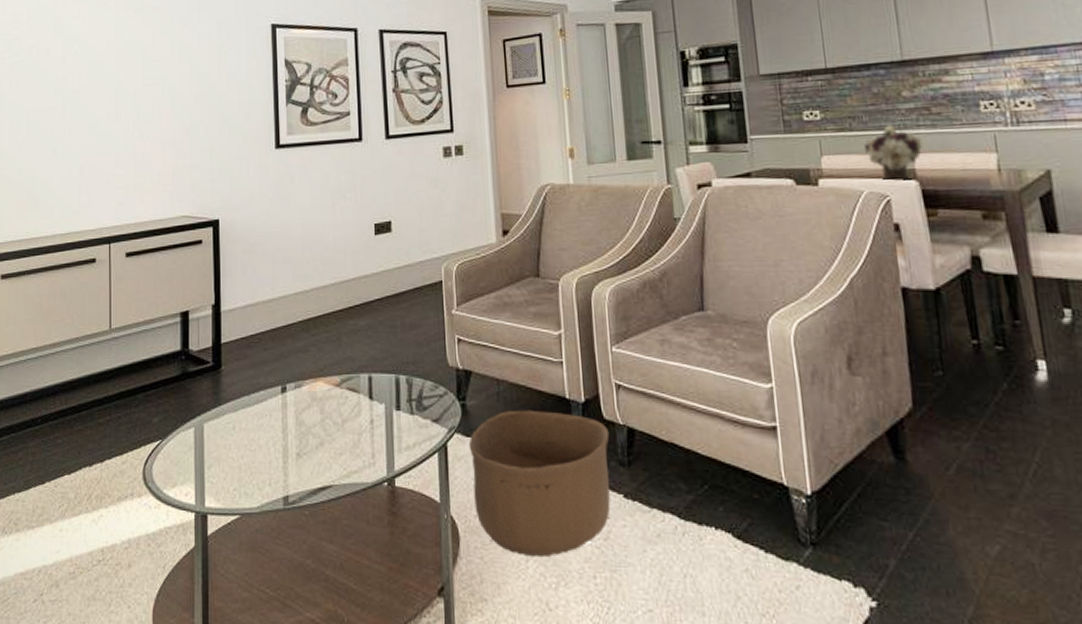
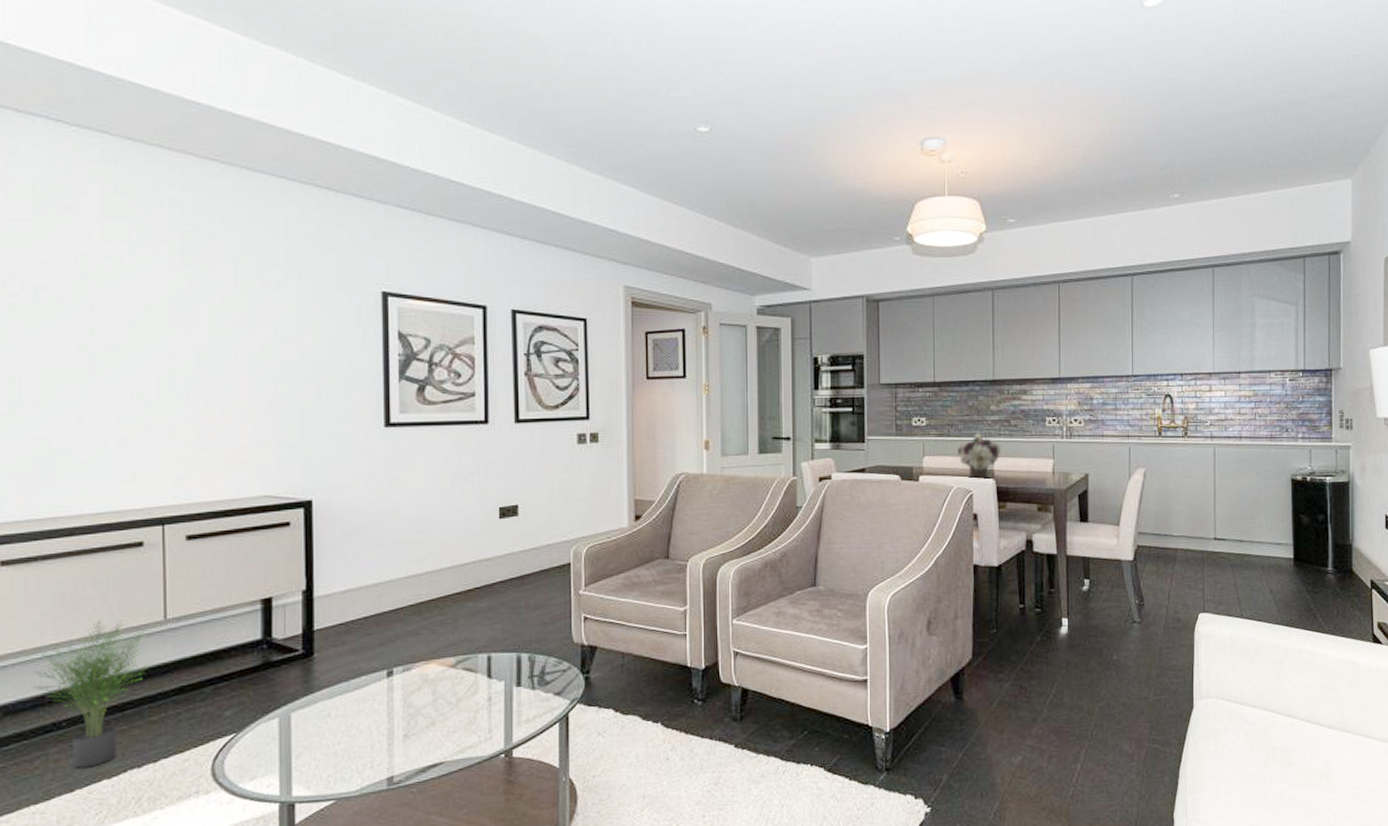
potted plant: none [18,327,101,462] -> present [31,619,152,768]
basket: present [468,409,611,558] -> none [590,678,725,806]

